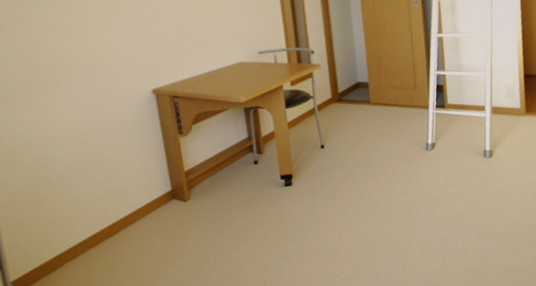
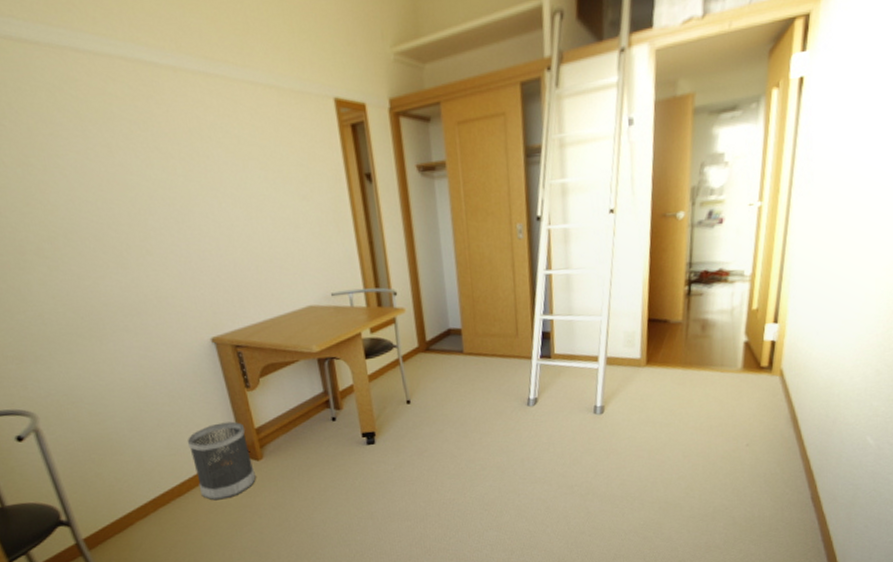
wastebasket: none [121,165,182,242] -> present [187,421,256,501]

